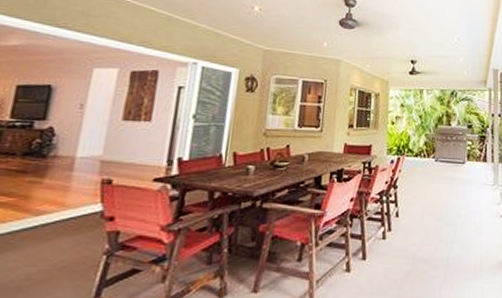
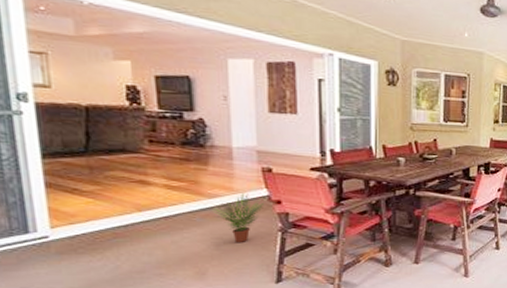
potted plant: none [34,209,96,271] -> present [212,193,265,243]

